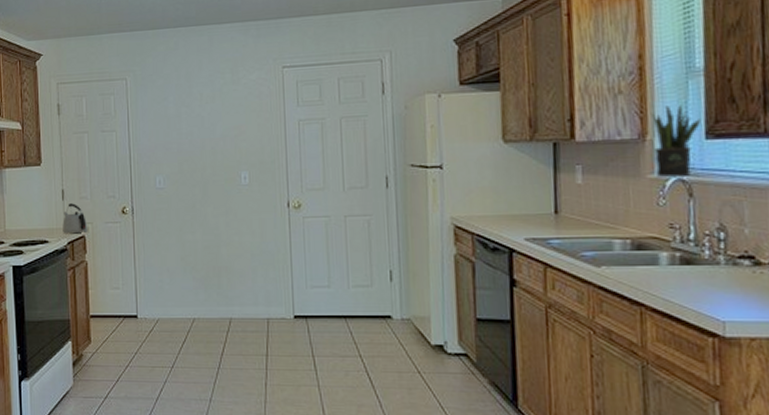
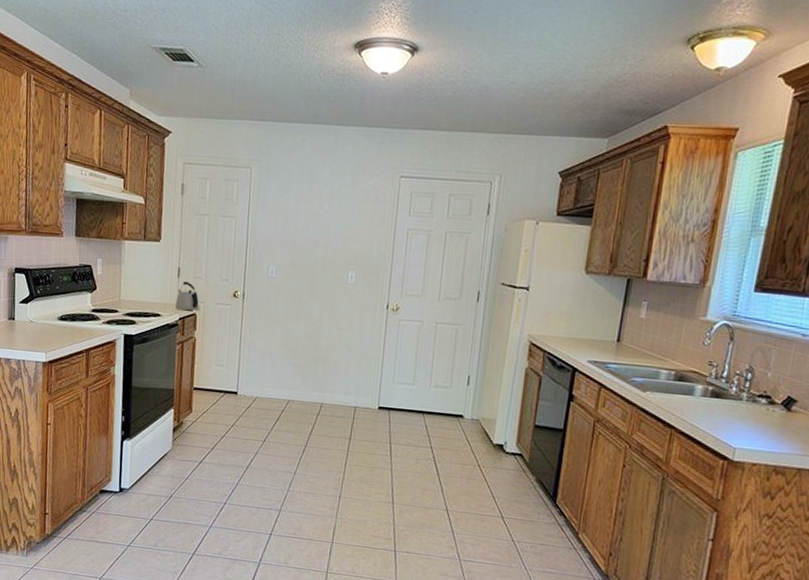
potted plant: present [651,105,702,178] -> none [708,258,755,323]

